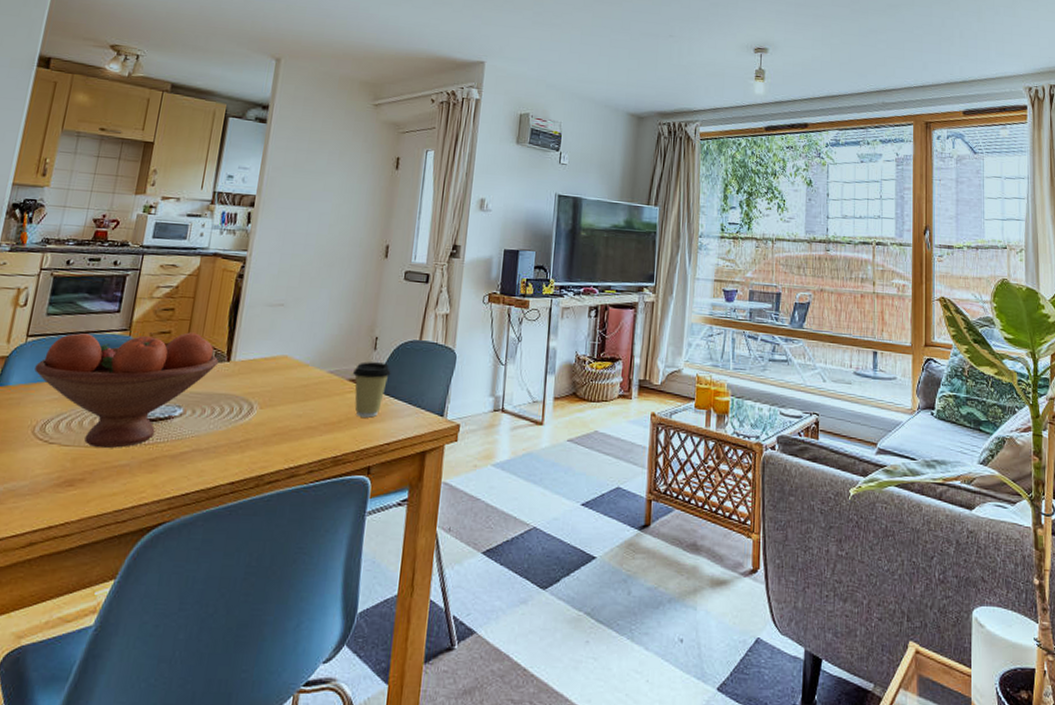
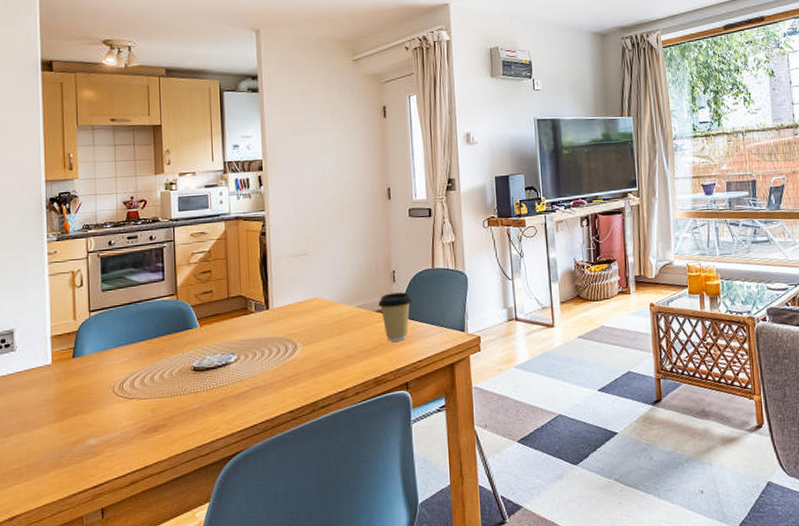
fruit bowl: present [34,332,219,448] -> none [103,289,259,397]

